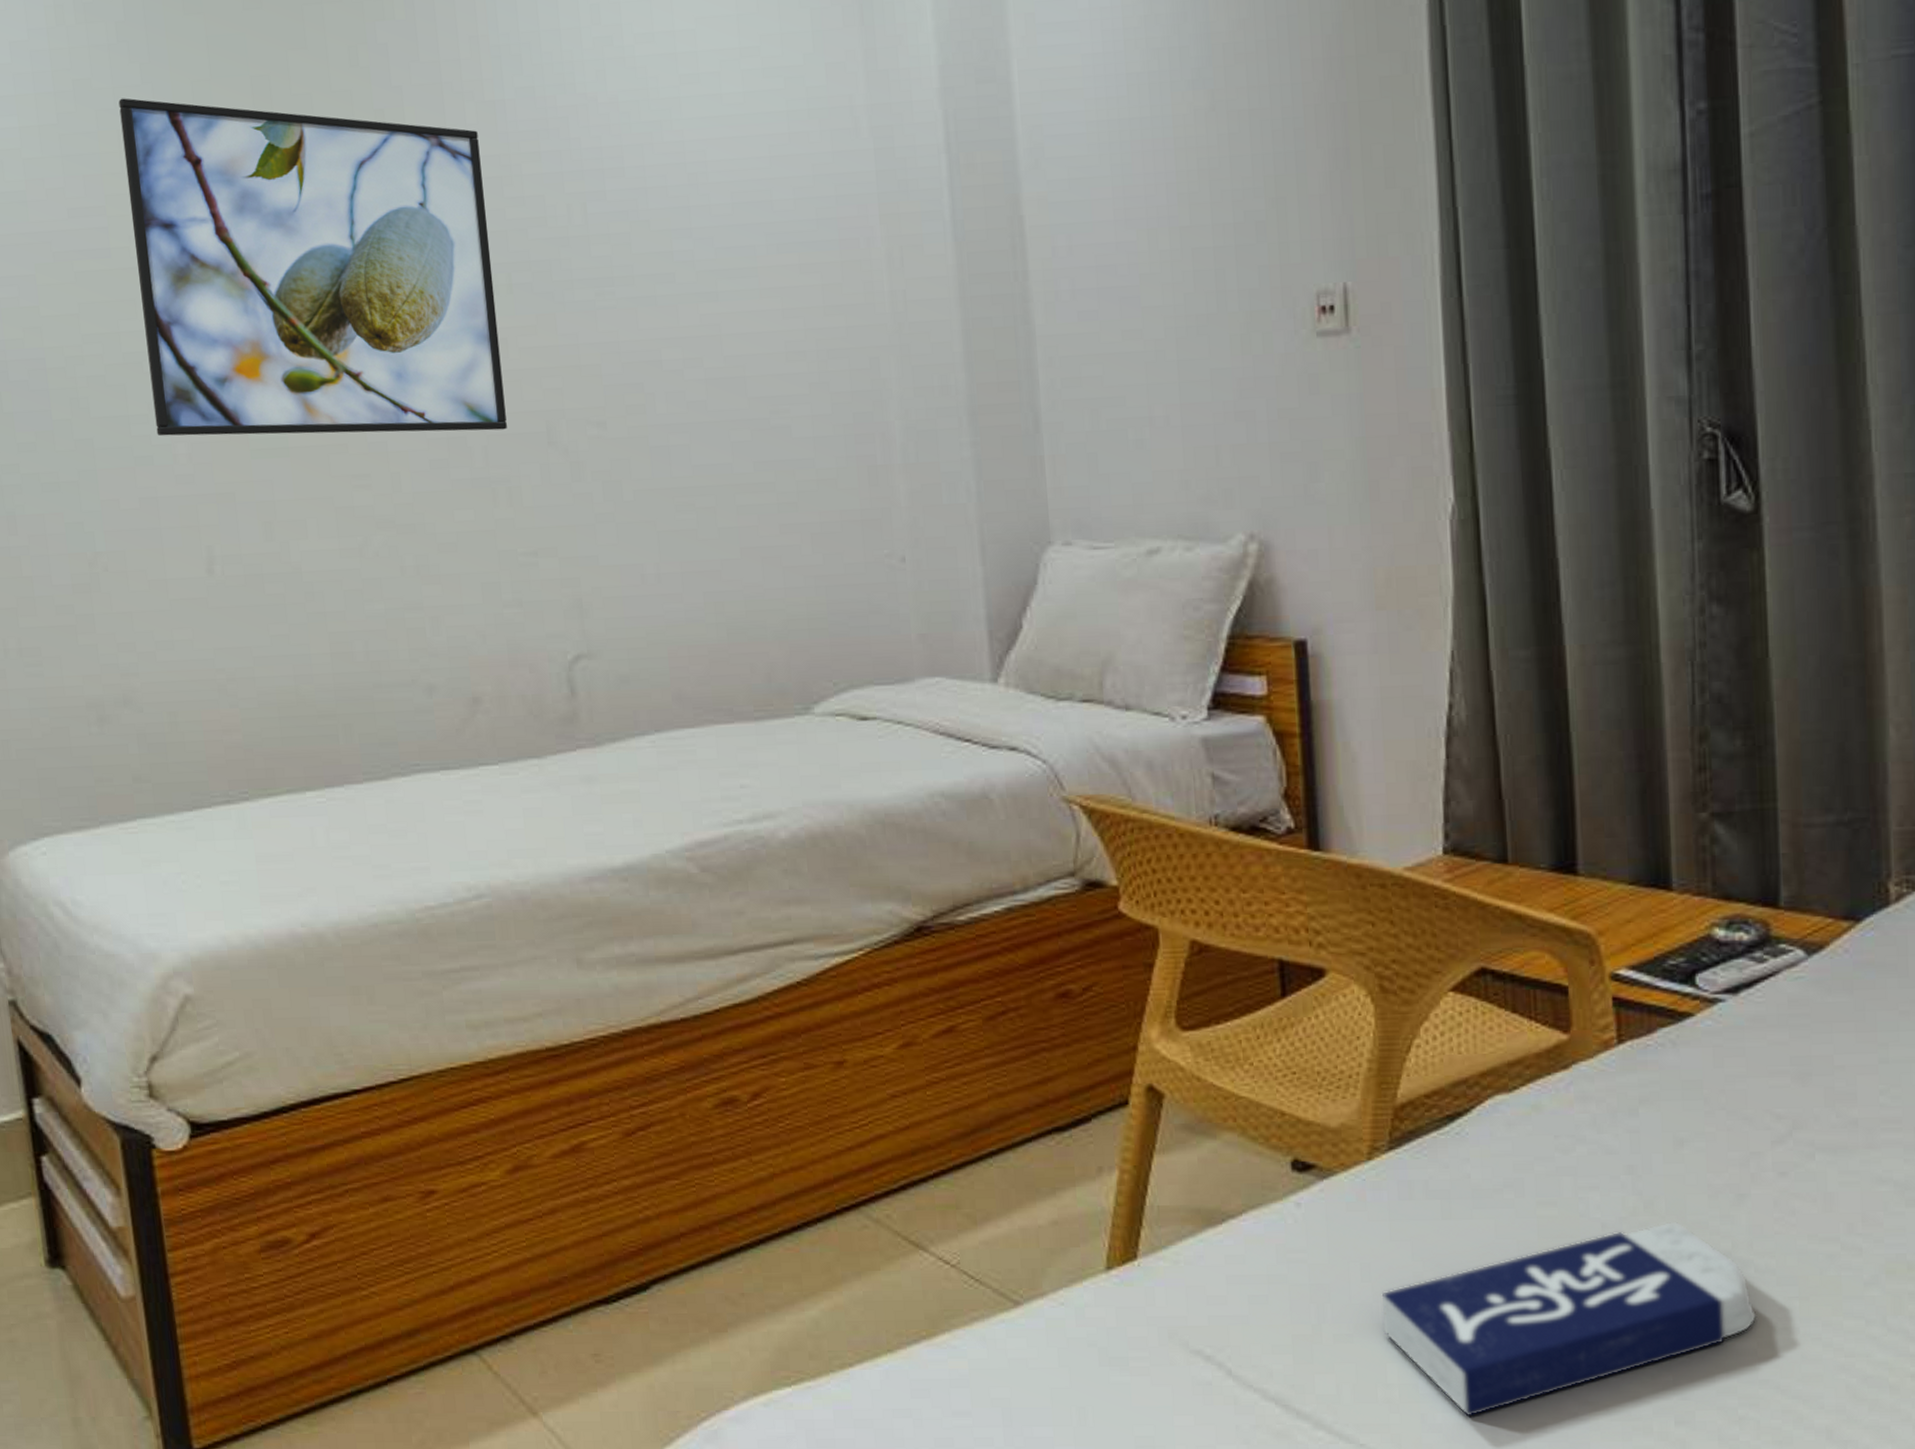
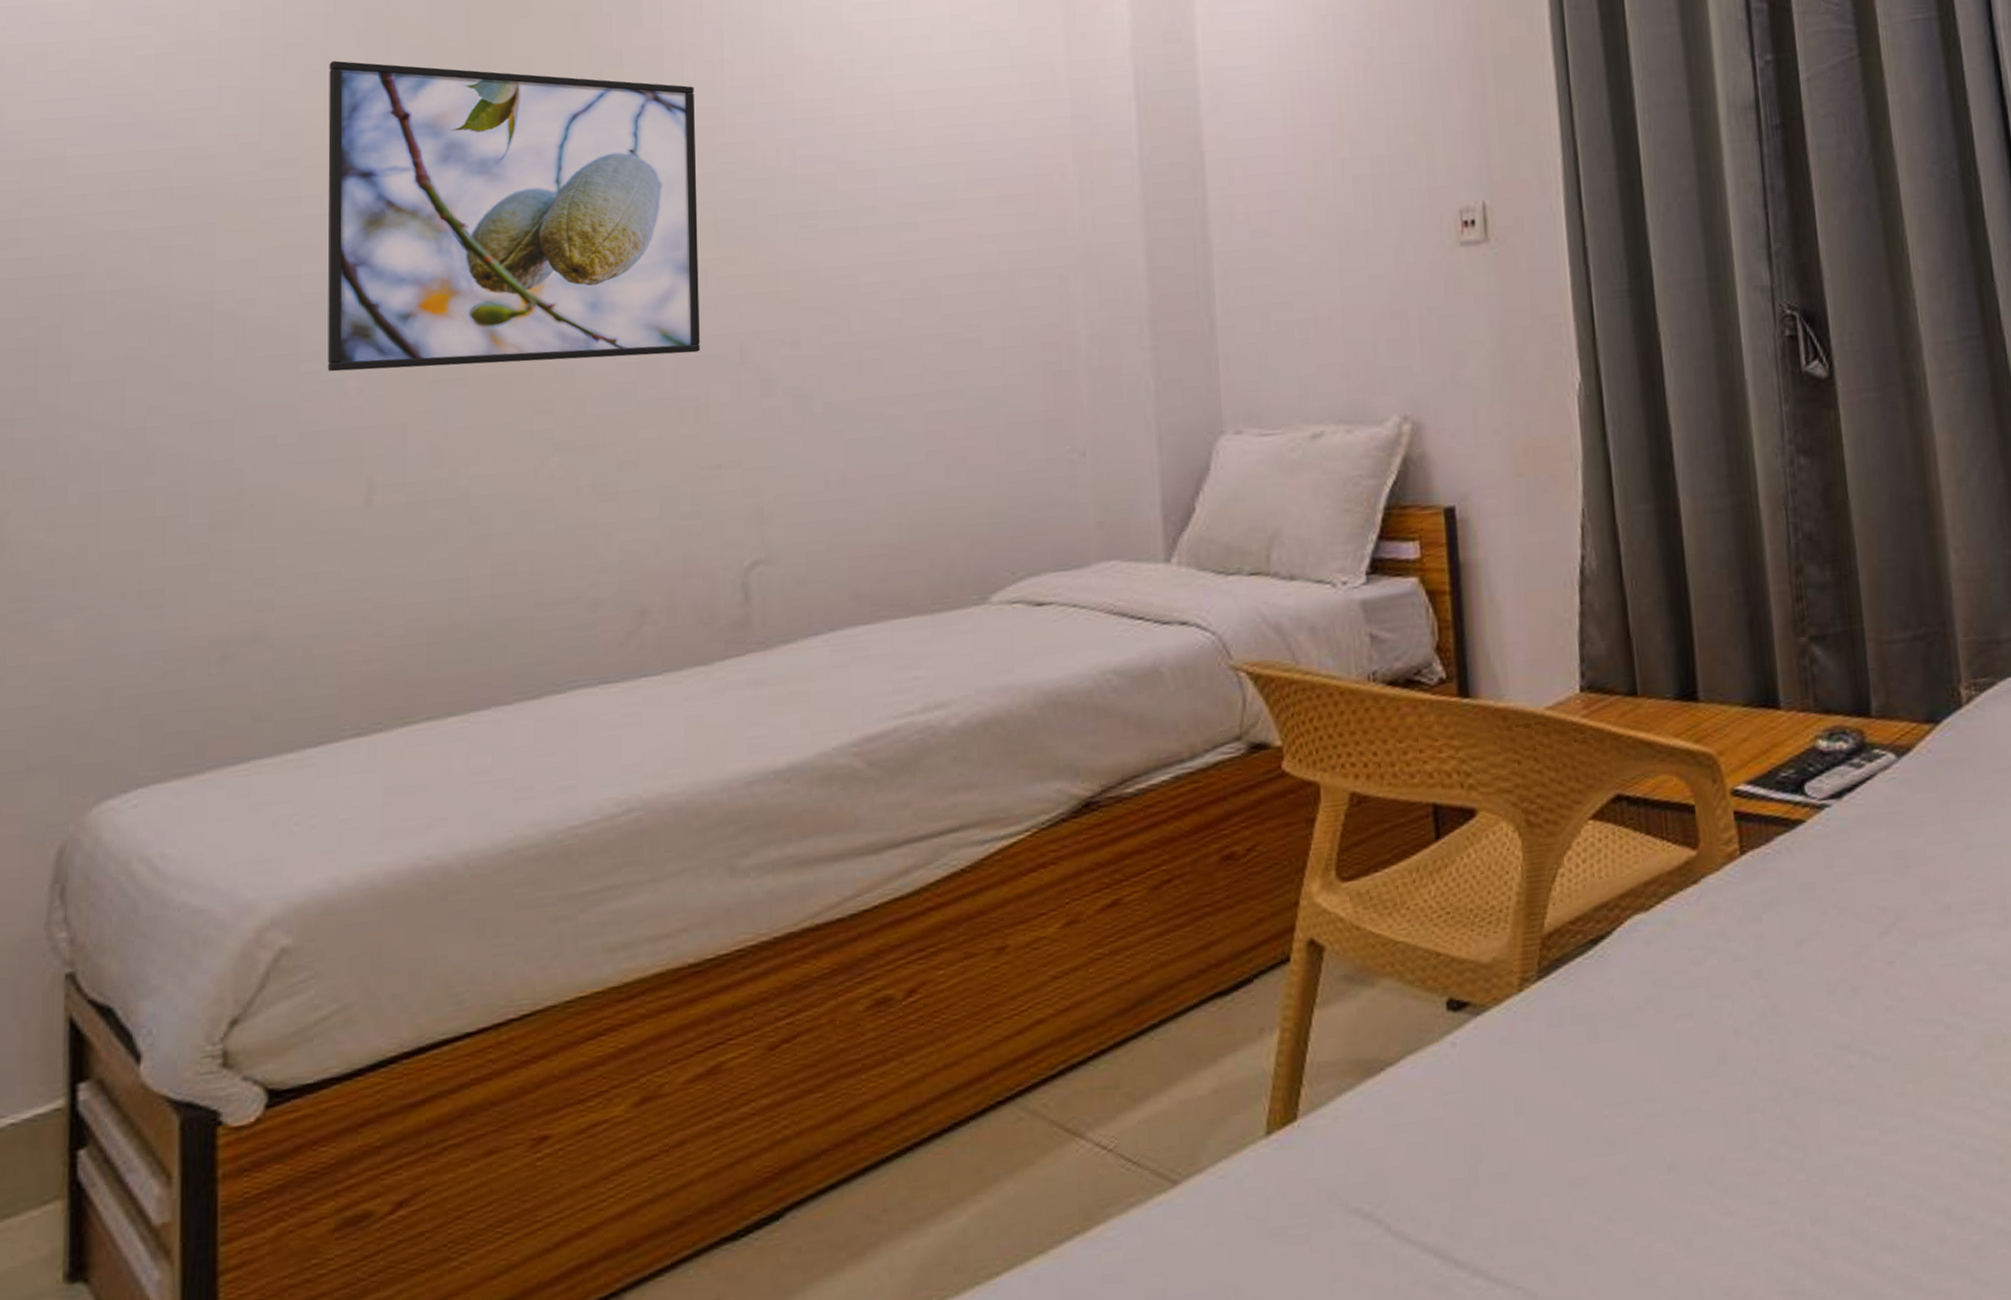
book: present [1381,1221,1757,1417] -> none [1534,1019,1877,1243]

